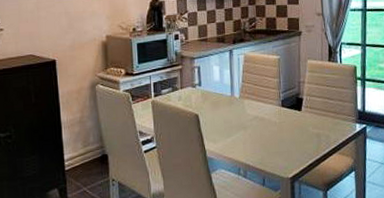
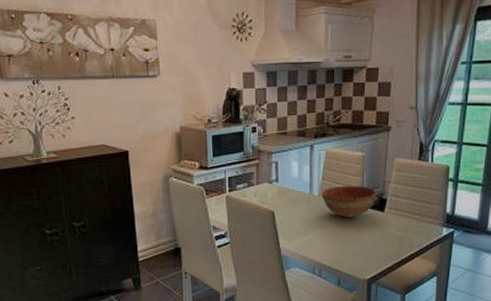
bowl: none [242,86,295,118] -> present [321,185,378,218]

